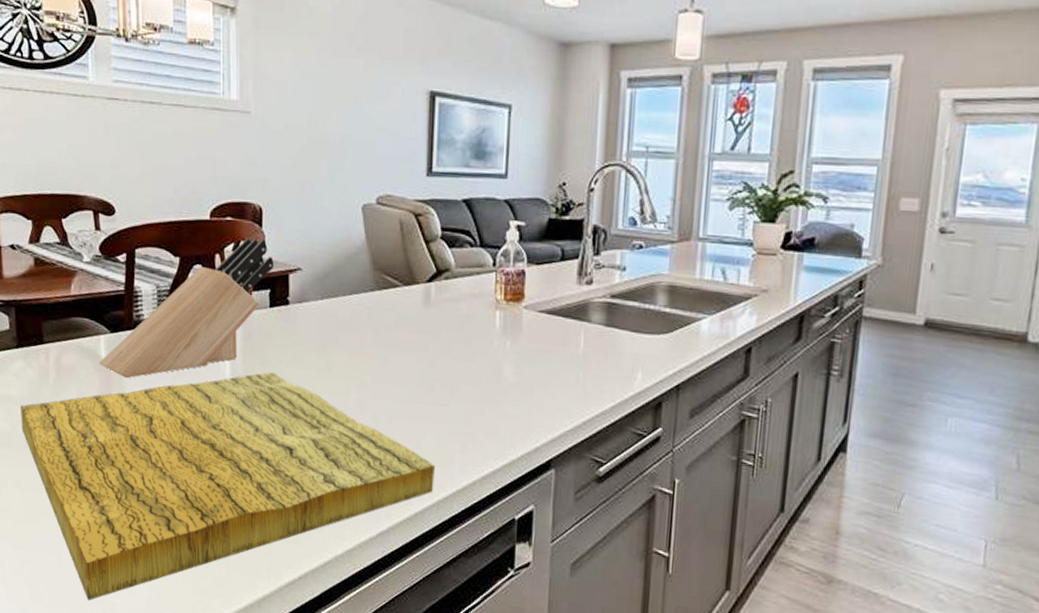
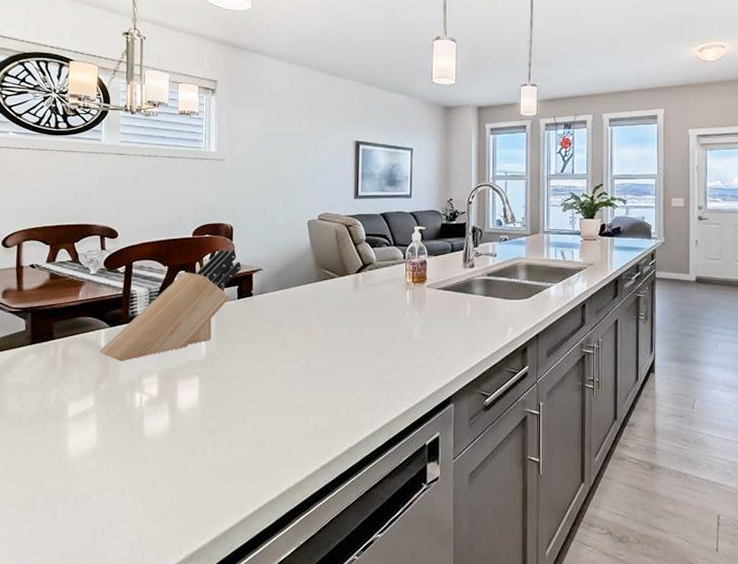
cutting board: present [21,372,435,601] -> none [30,348,365,550]

